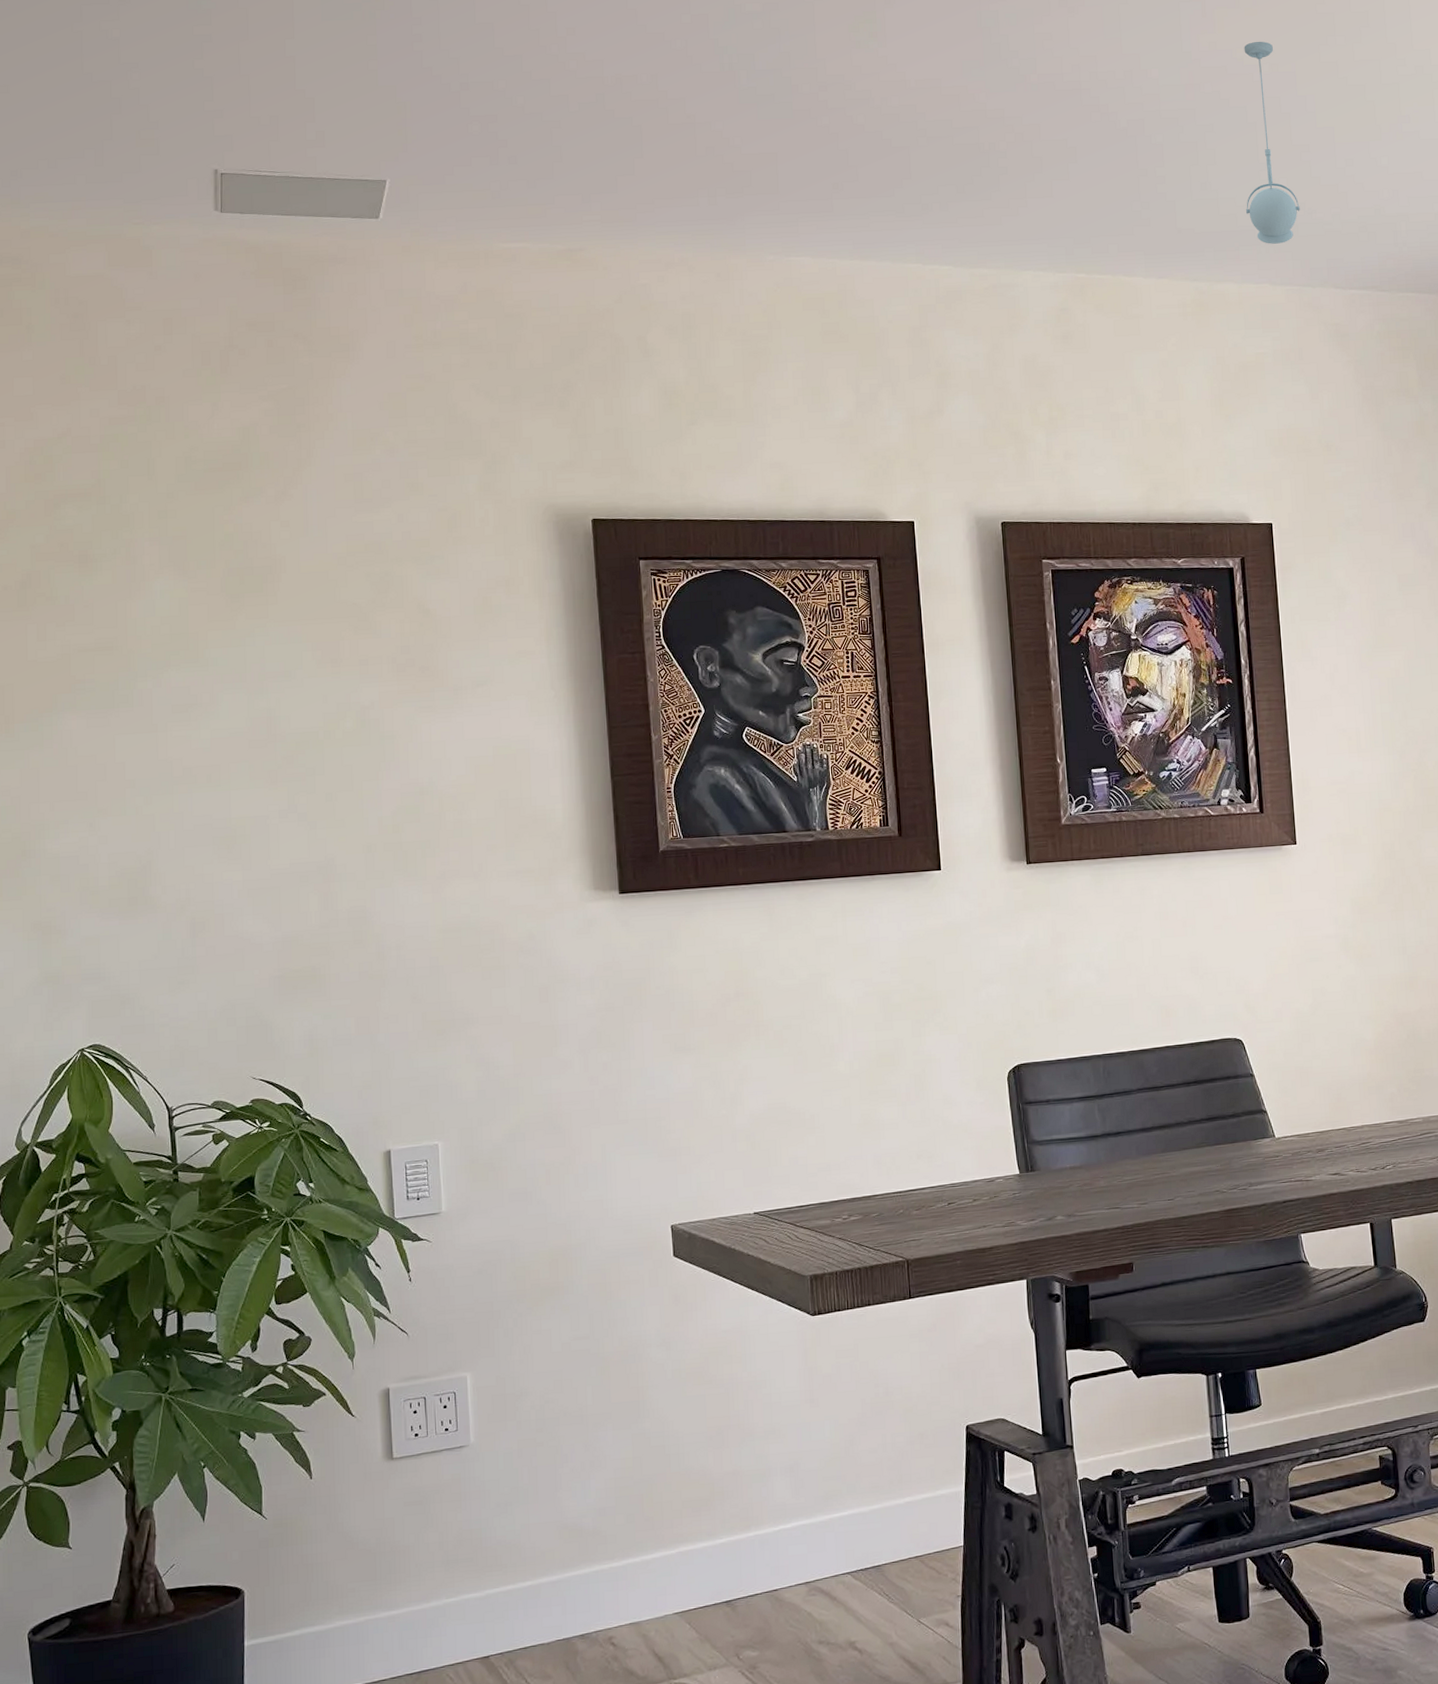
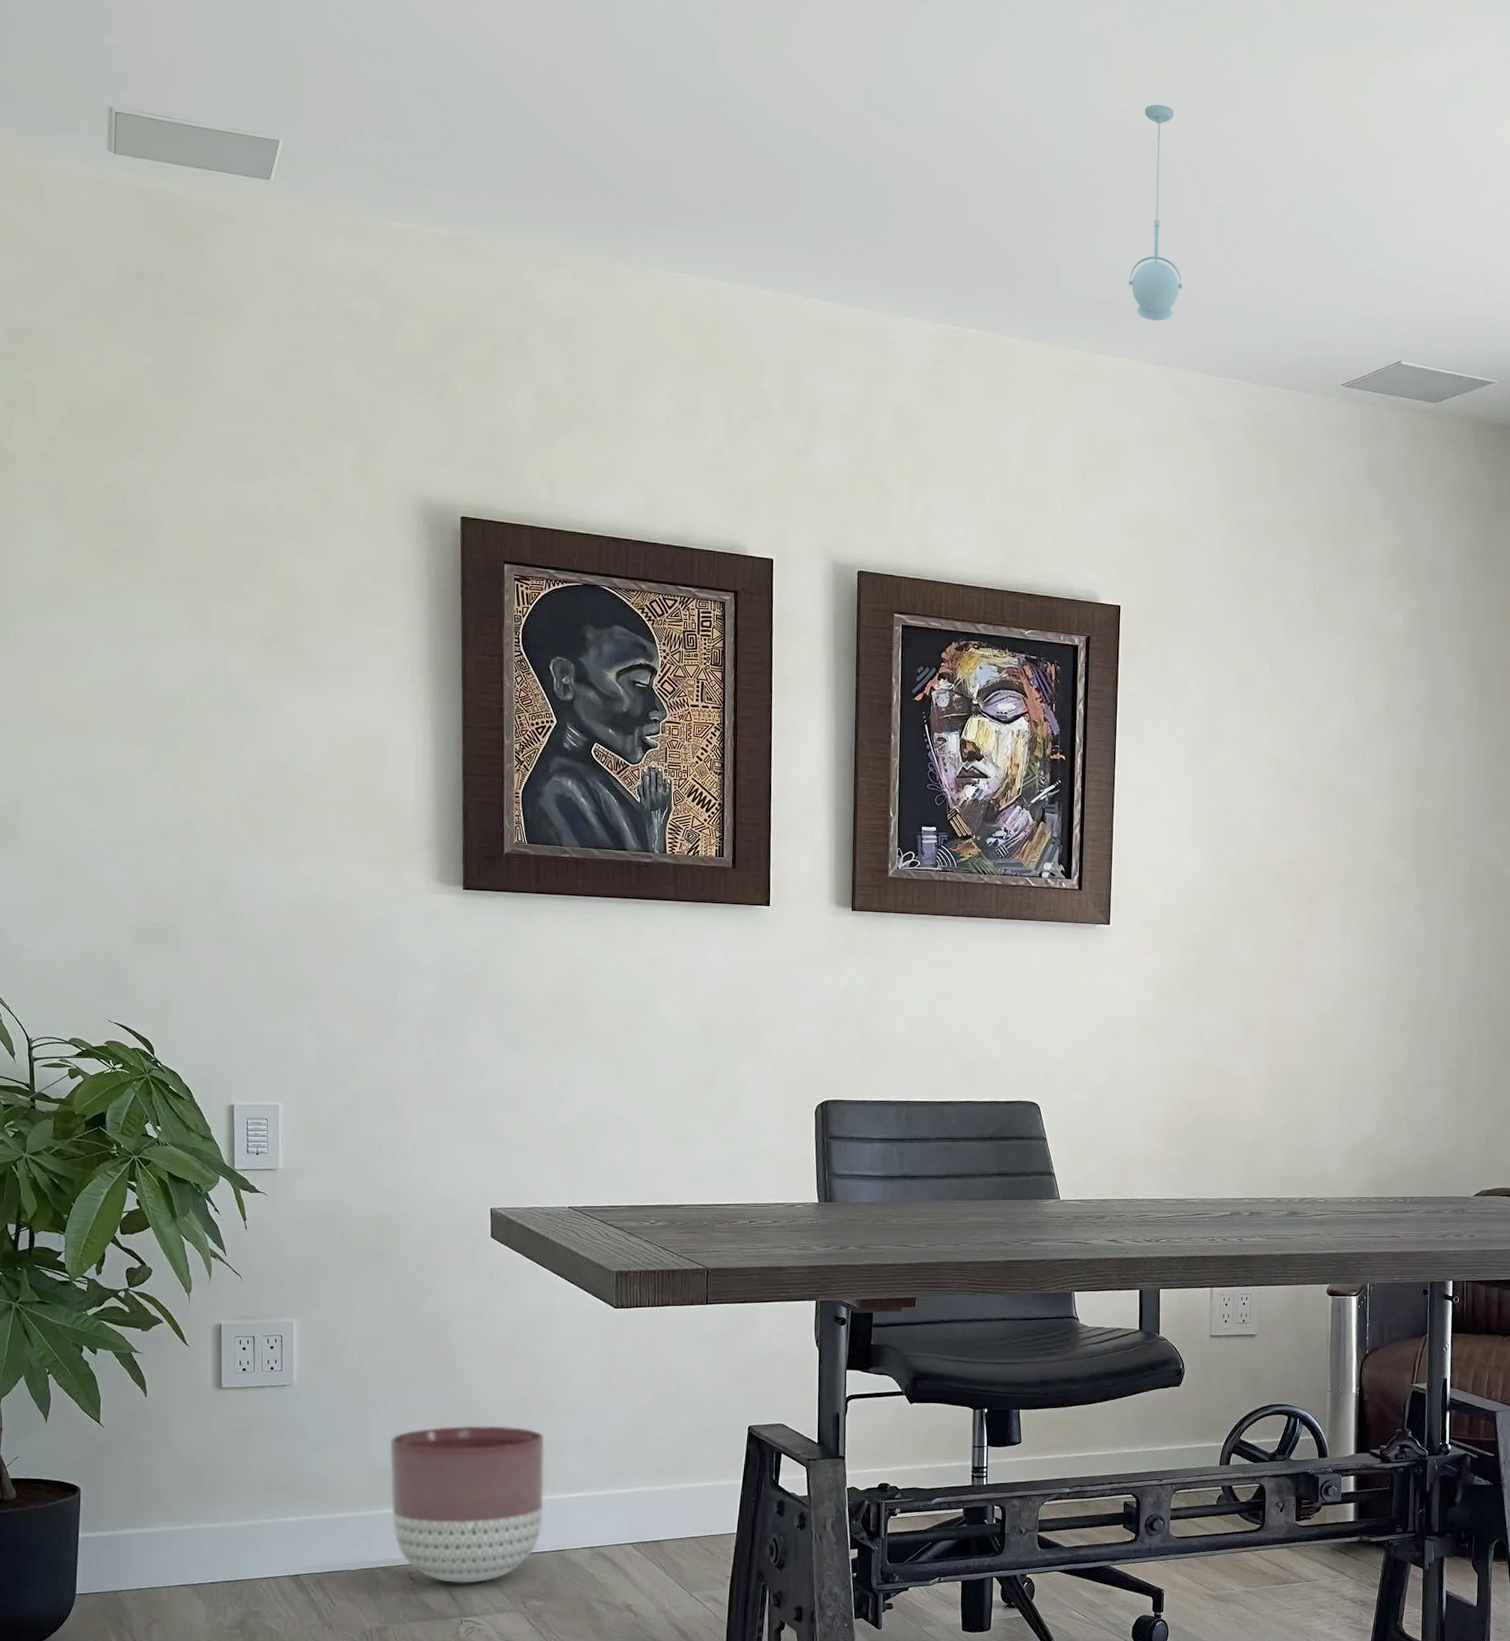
planter: none [579,1459,752,1644] -> present [389,1425,545,1584]

